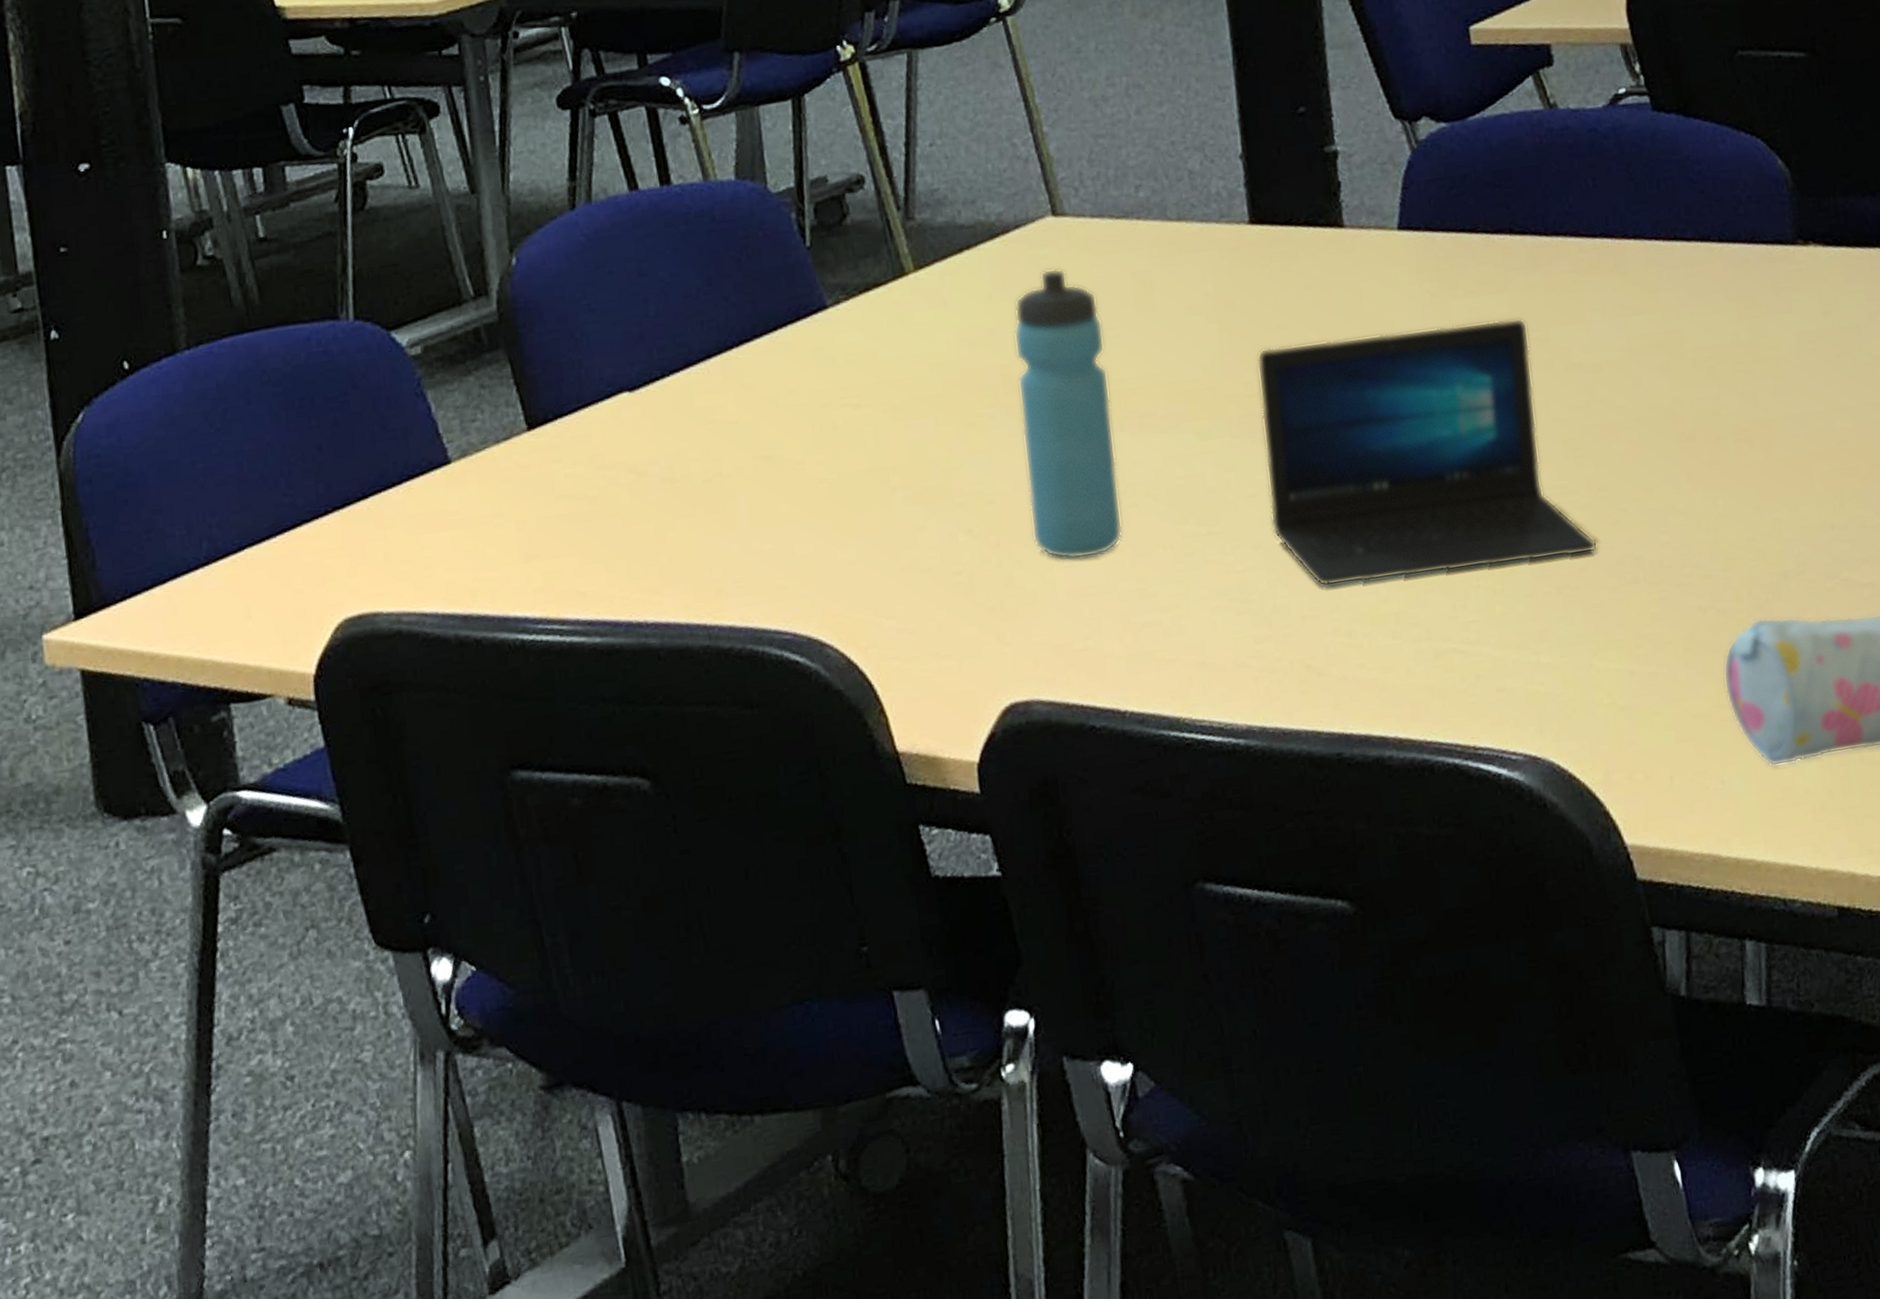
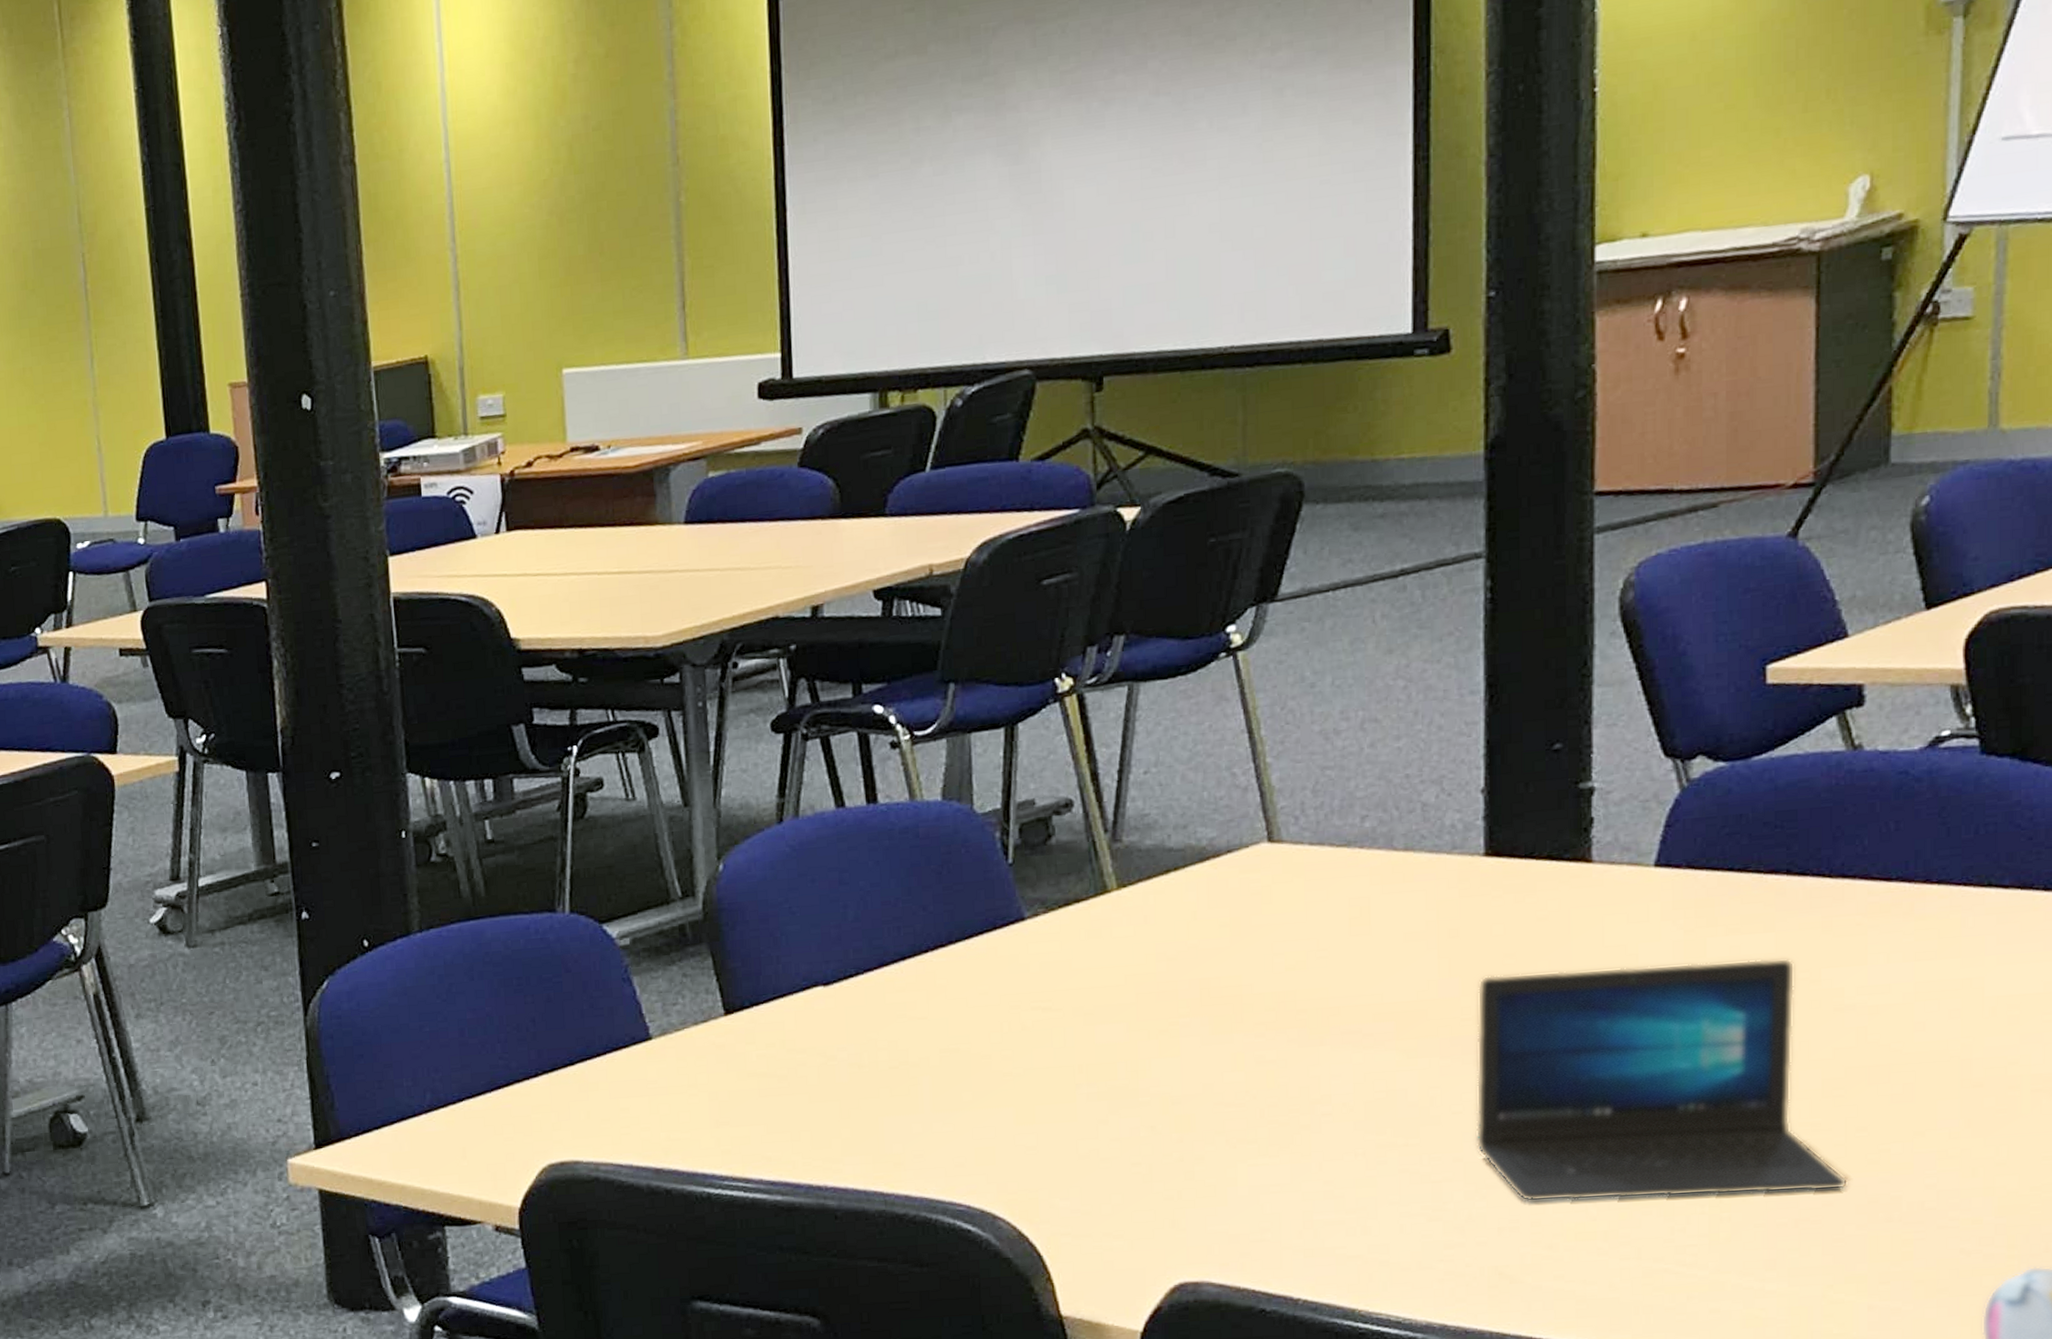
water bottle: present [1013,268,1123,560] -> none [1216,891,1314,1160]

